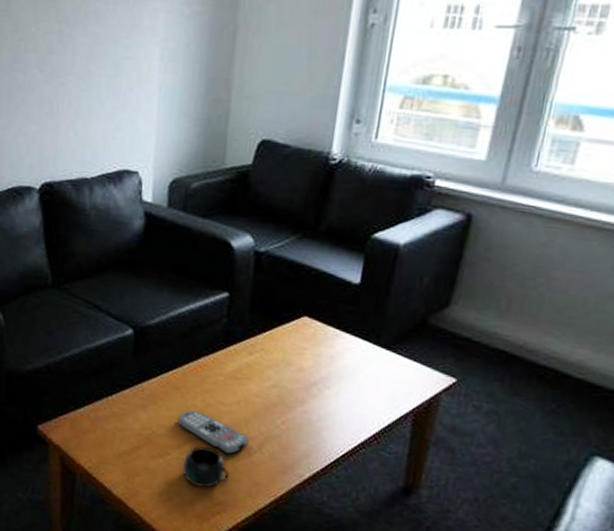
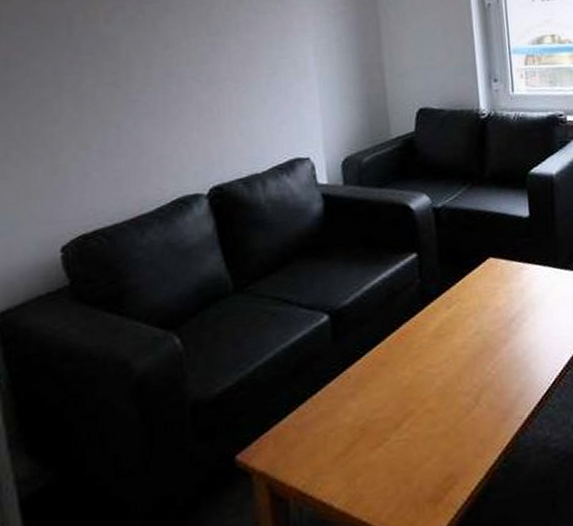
remote control: present [177,410,250,454] -> none [390,381,466,419]
mug: present [181,446,230,488] -> none [403,417,454,466]

